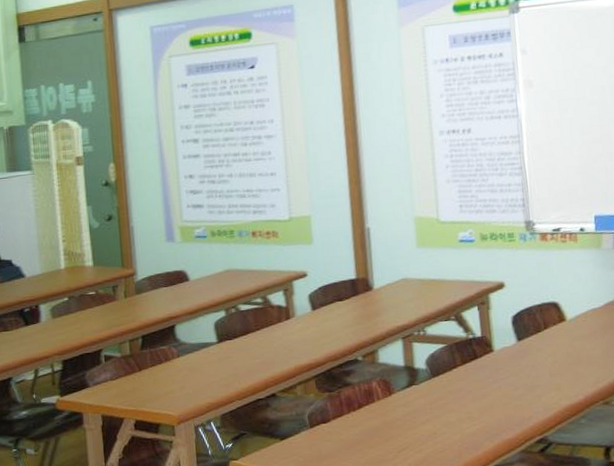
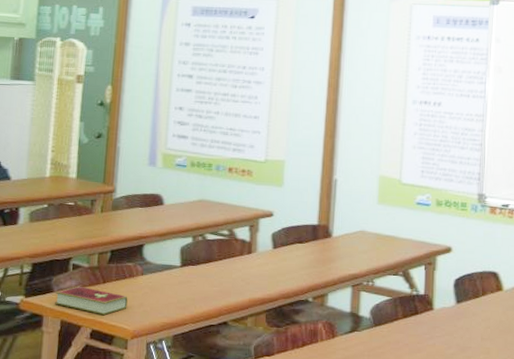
hardcover book: none [91,377,168,404] -> present [55,286,128,315]

